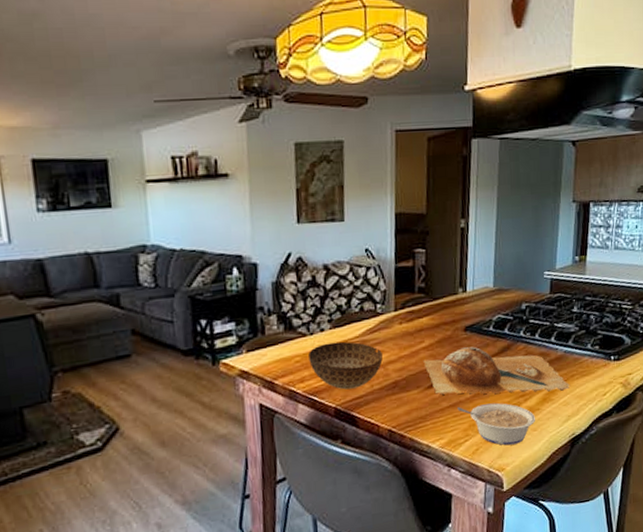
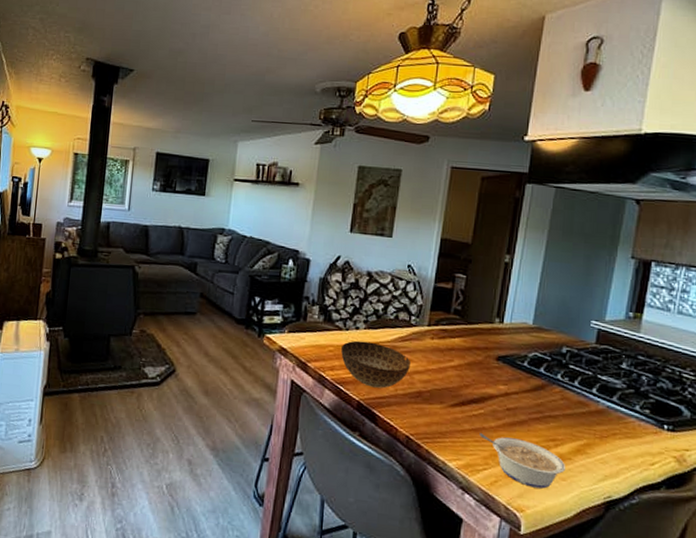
chopping board: present [423,346,571,395] -> none [450,376,611,448]

